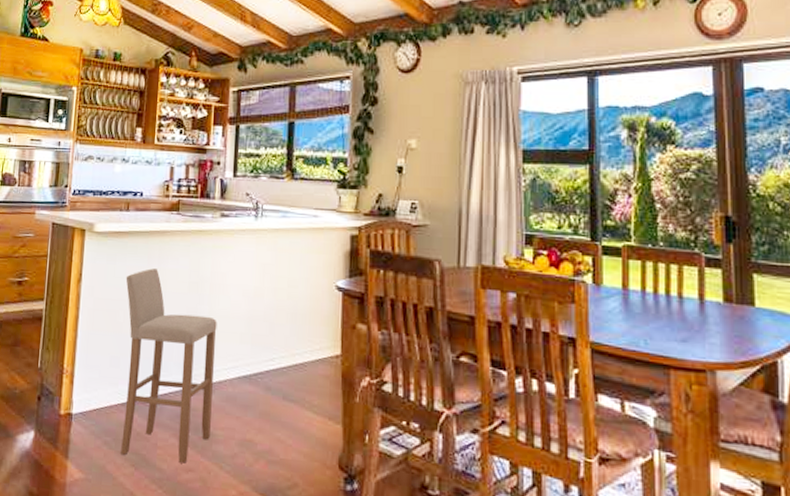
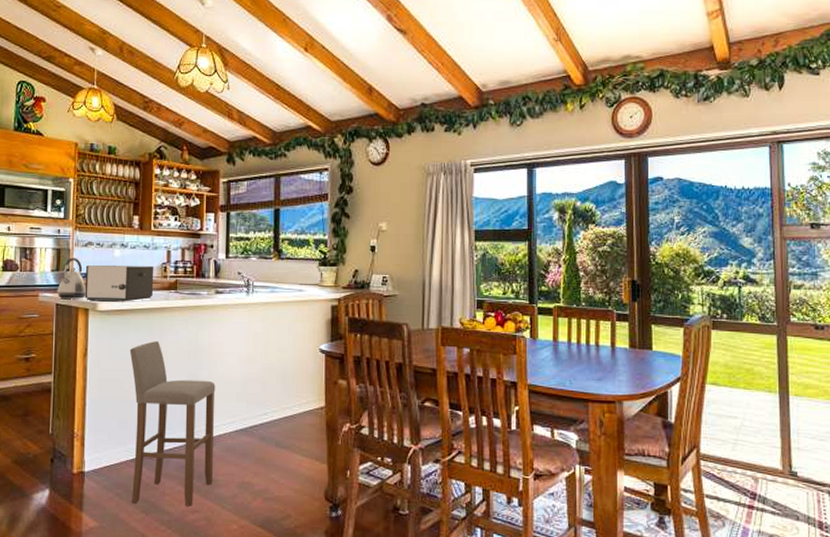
kettle: none [54,172,84,219] -> present [57,258,86,300]
toaster: none [82,181,156,223] -> present [84,264,154,302]

